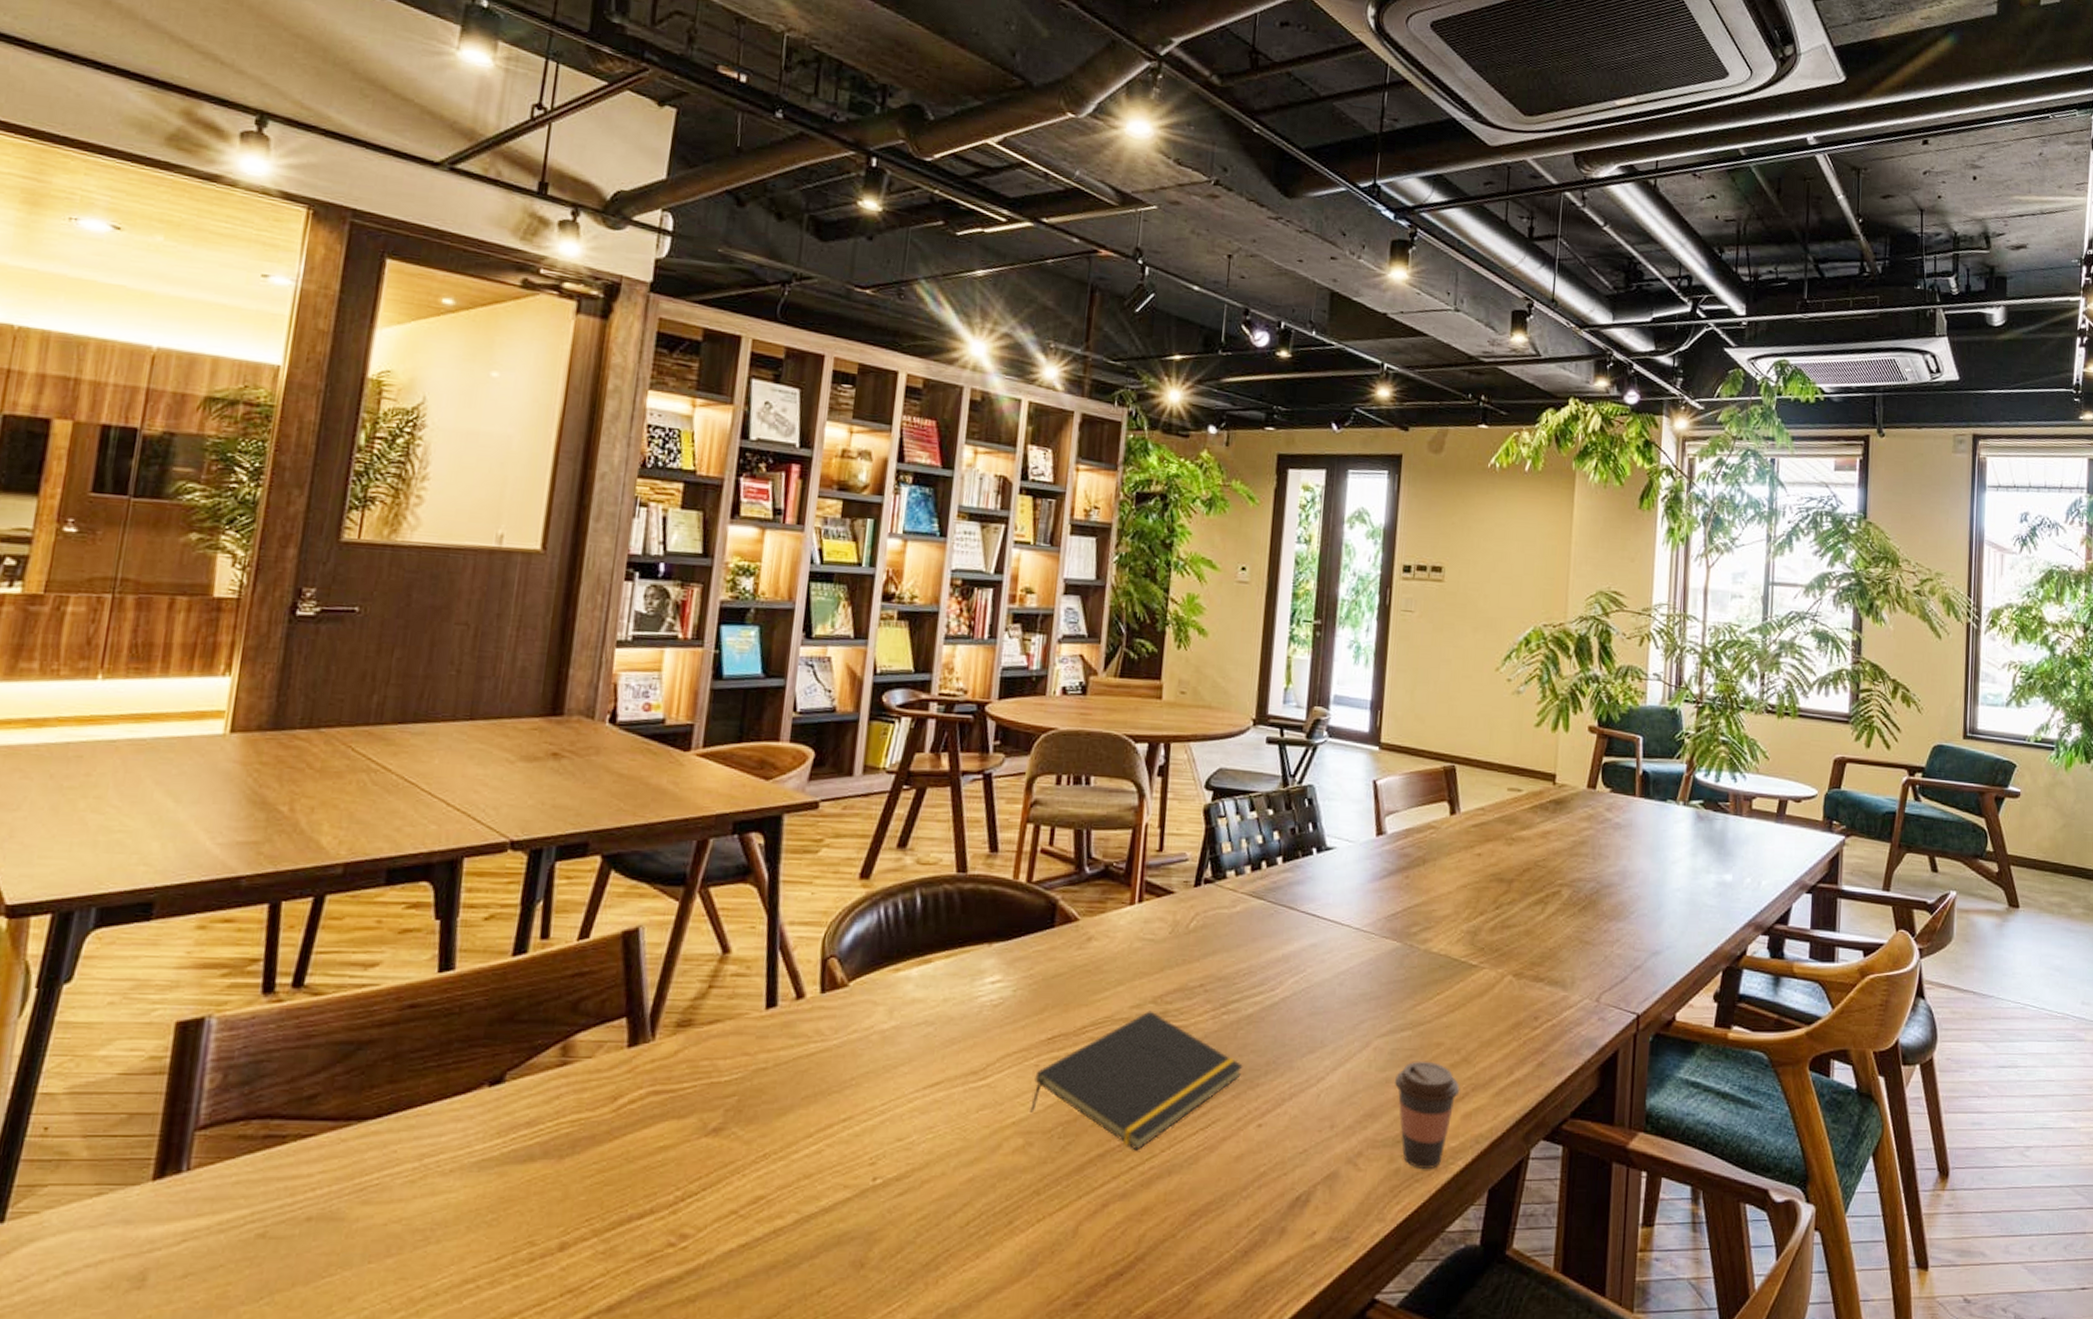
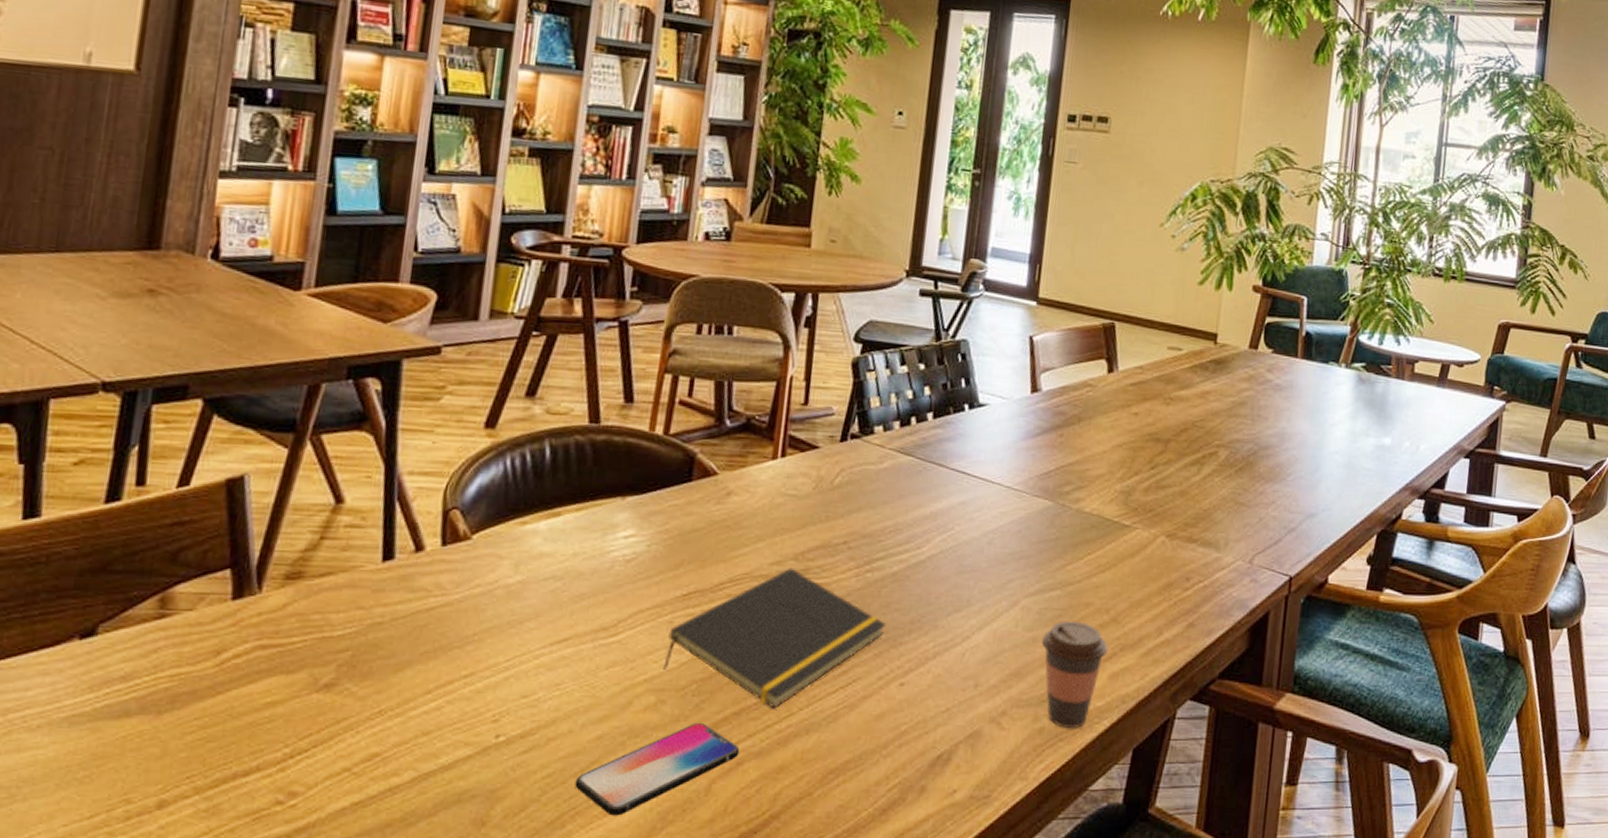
smartphone: none [948,1164,1105,1258] -> present [575,722,740,816]

